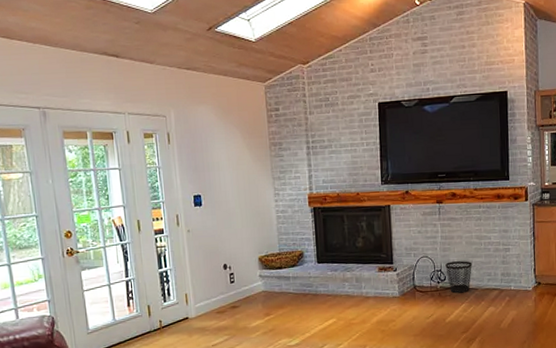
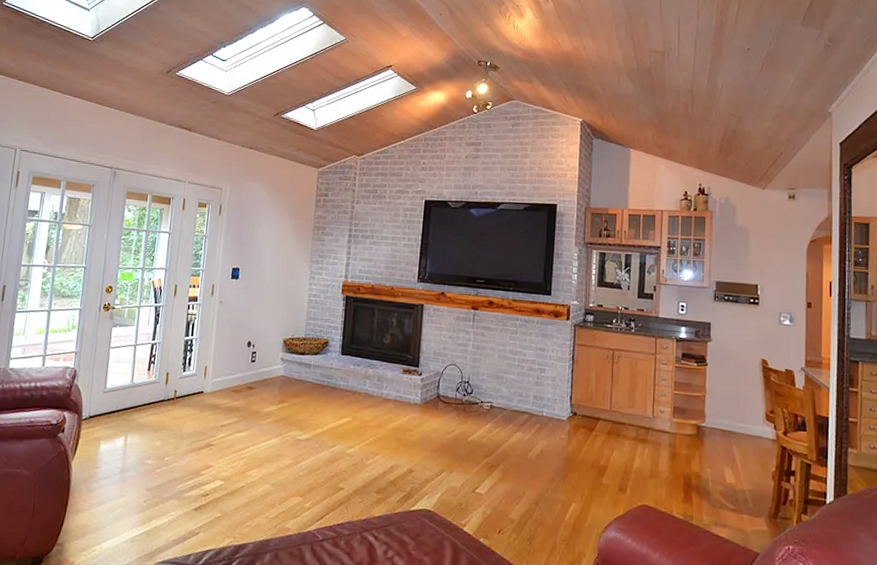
wastebasket: present [445,261,472,293] -> none [474,374,503,411]

